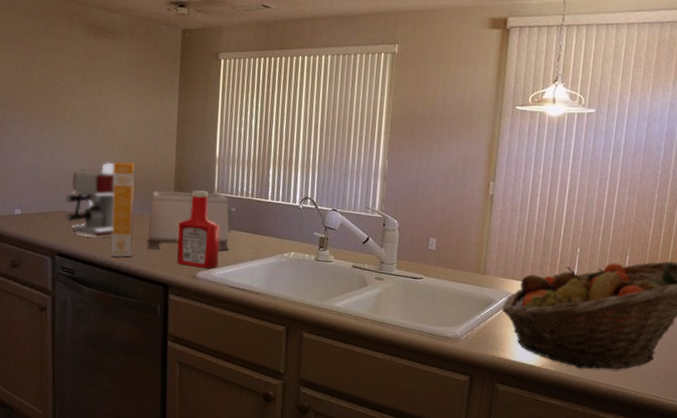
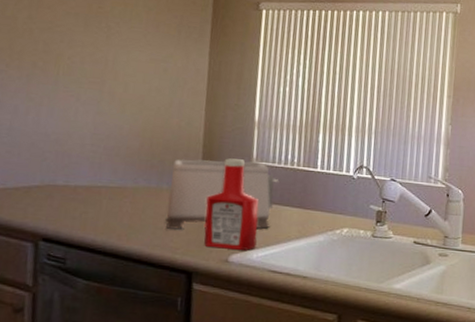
coffee maker: present [65,162,115,238] -> none [55,124,125,217]
box: present [111,161,135,258] -> none [117,124,152,241]

